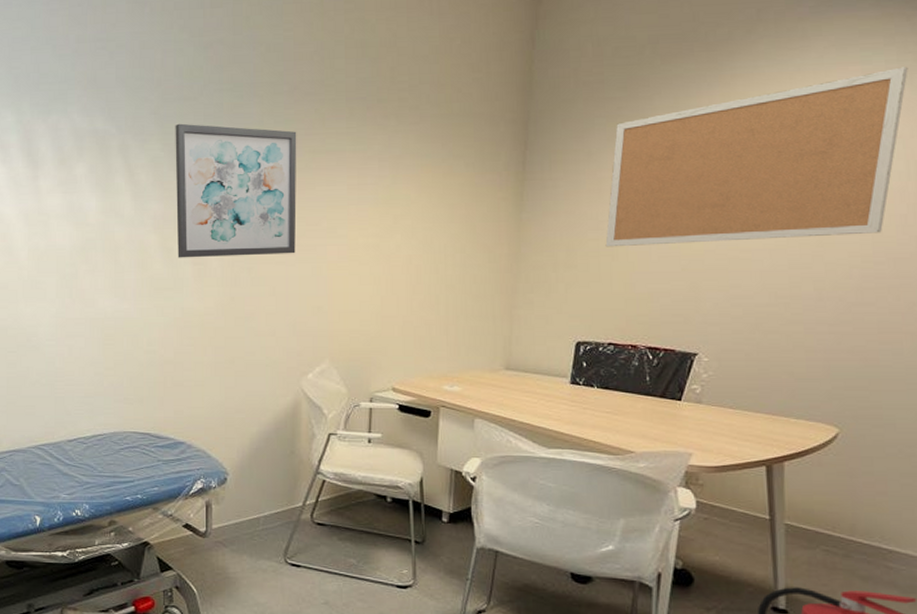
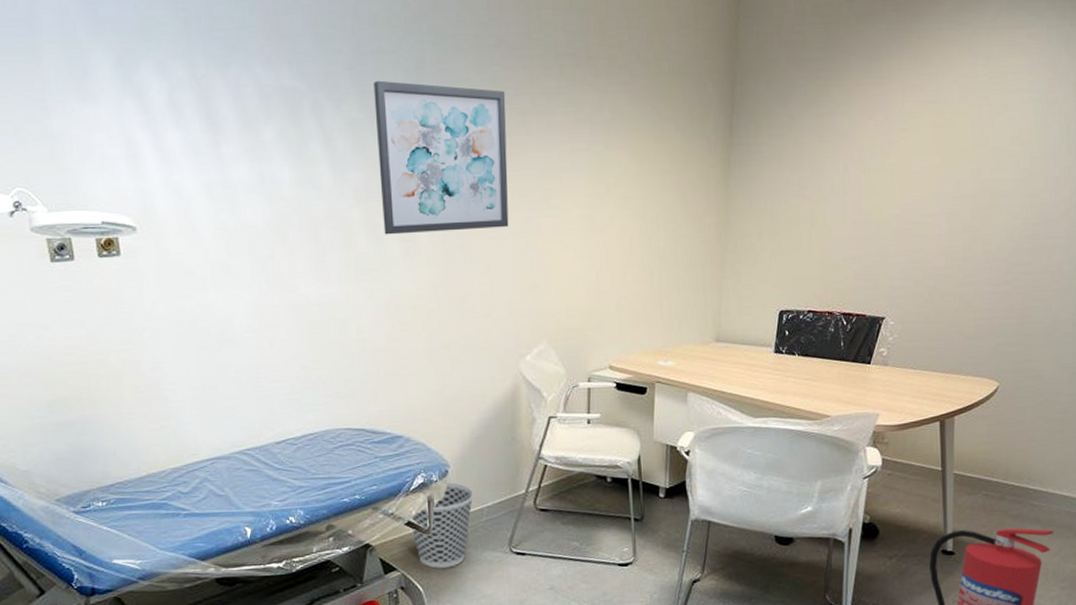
wastebasket: none [188,488,251,572] -> present [410,481,474,569]
bulletin board: present [605,67,908,247] -> none [805,32,1065,214]

